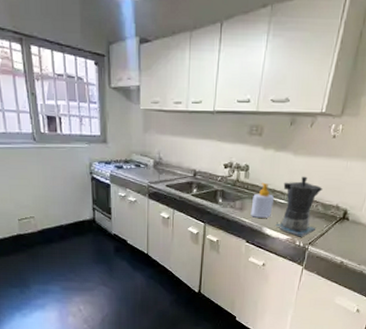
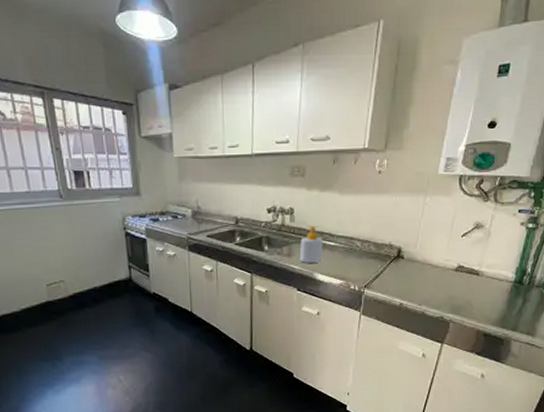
coffee maker: present [275,176,323,237] -> none [327,215,373,281]

